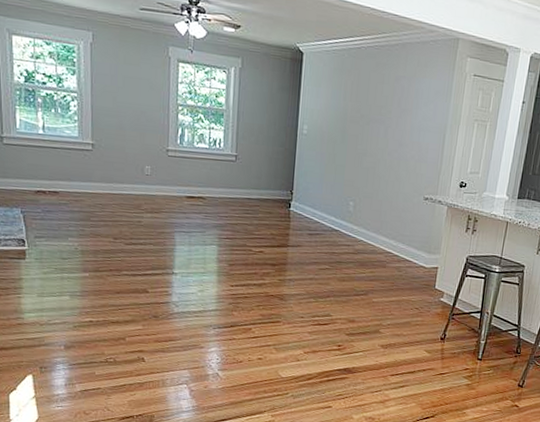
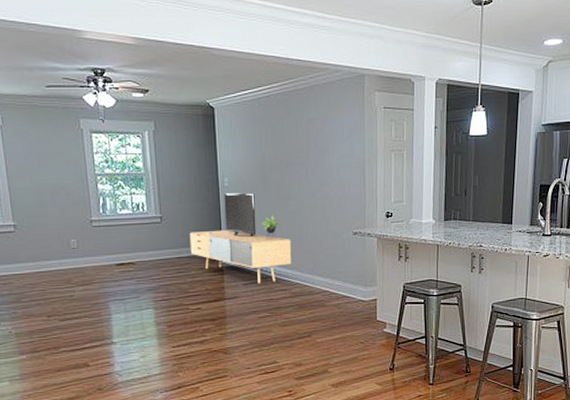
media console: none [260,140,362,236] -> present [189,193,292,284]

